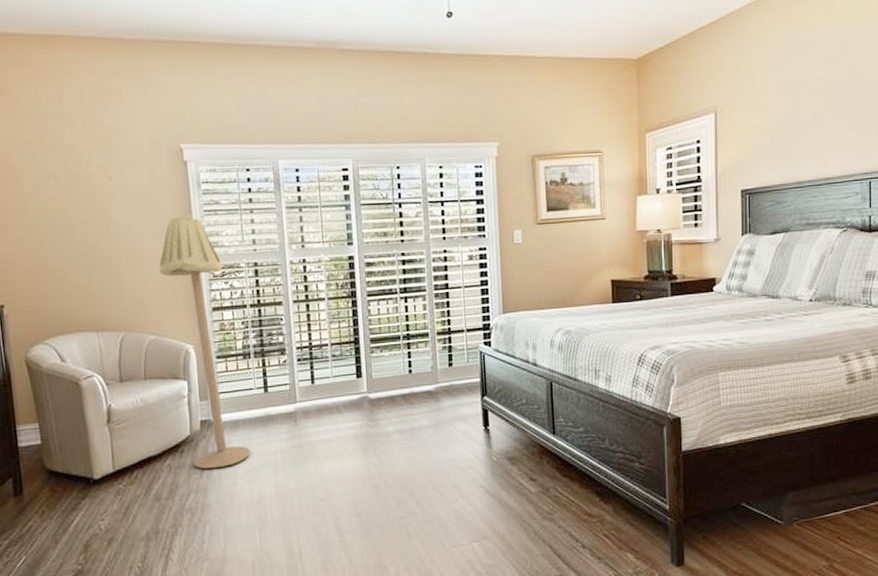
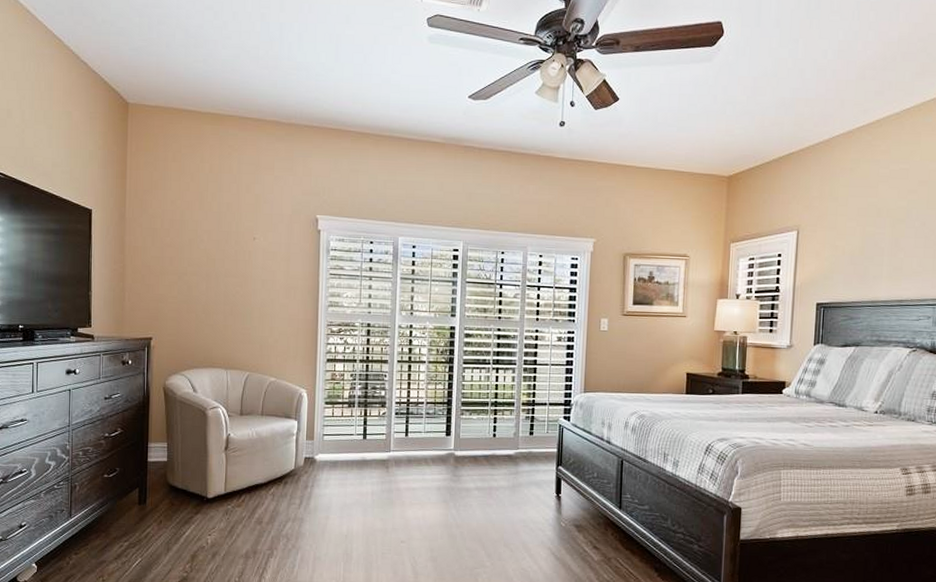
floor lamp: present [159,214,250,469] -> none [286,275,345,502]

